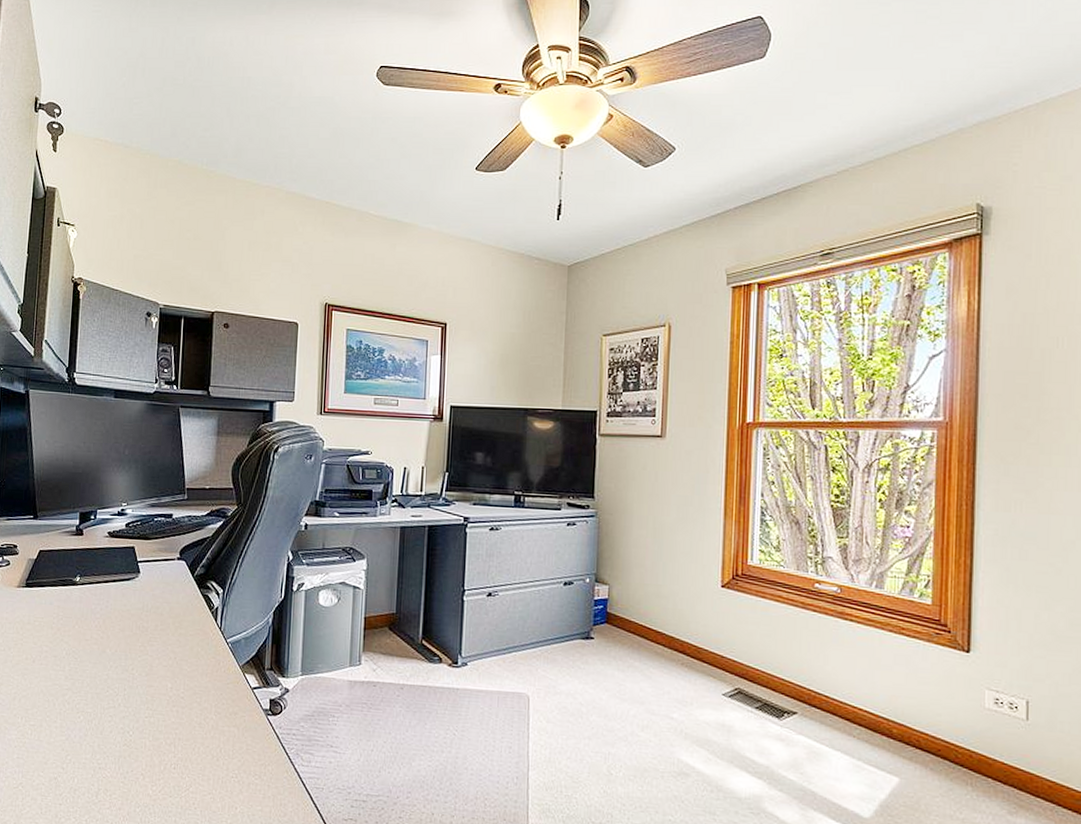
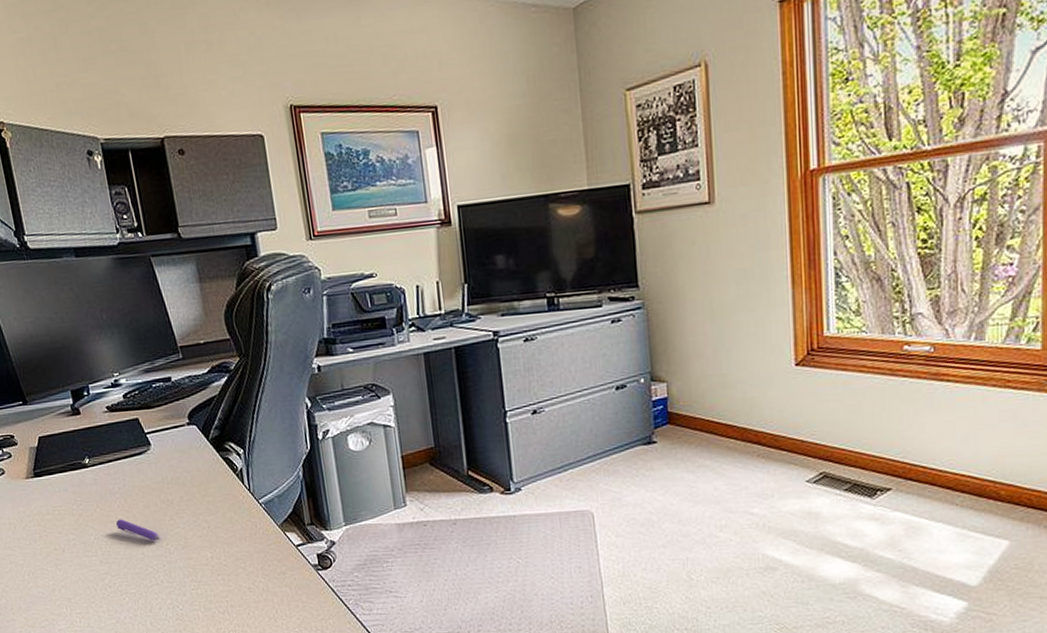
pen: none [89,638,128,665] -> present [115,519,161,541]

